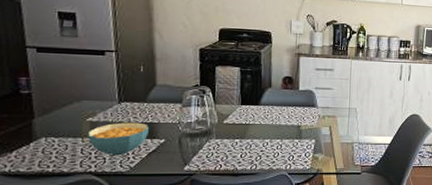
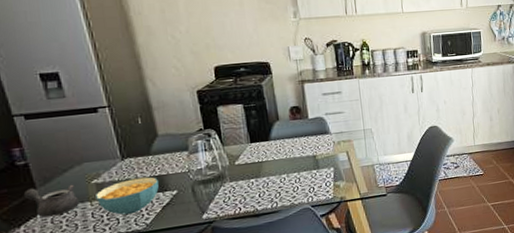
teapot: none [21,117,72,147] -> present [23,184,79,218]

